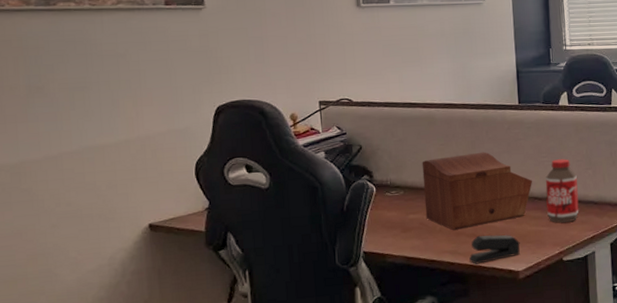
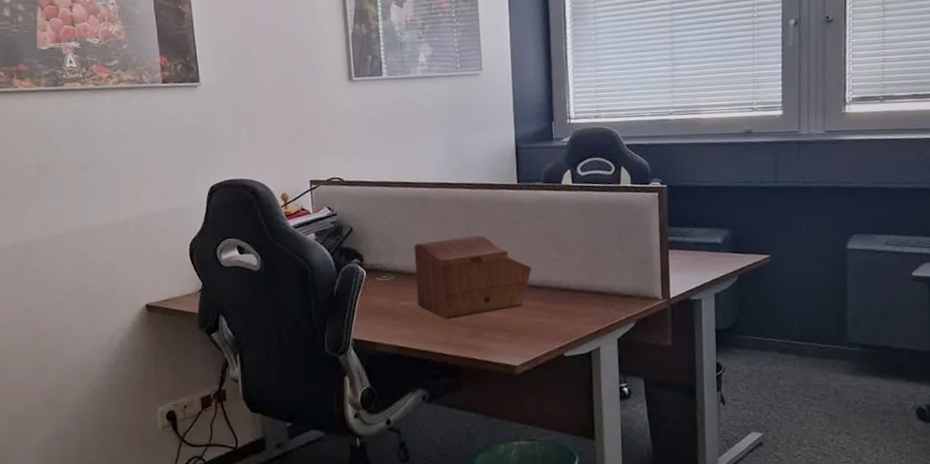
stapler: present [469,235,520,264] -> none [463,325,518,357]
bottle: present [545,159,579,223] -> none [545,244,583,315]

